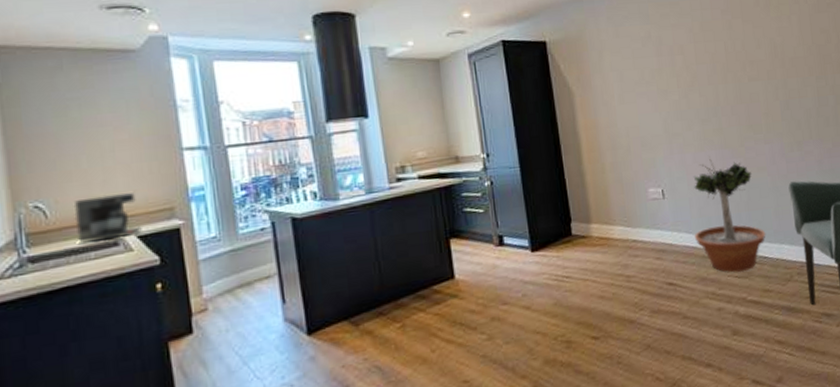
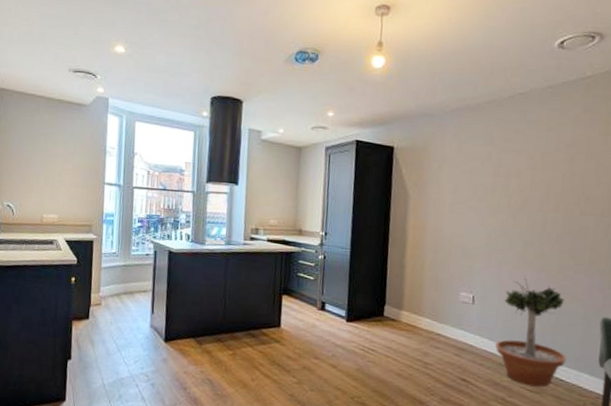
coffee maker: present [73,193,142,243] -> none [29,206,69,239]

